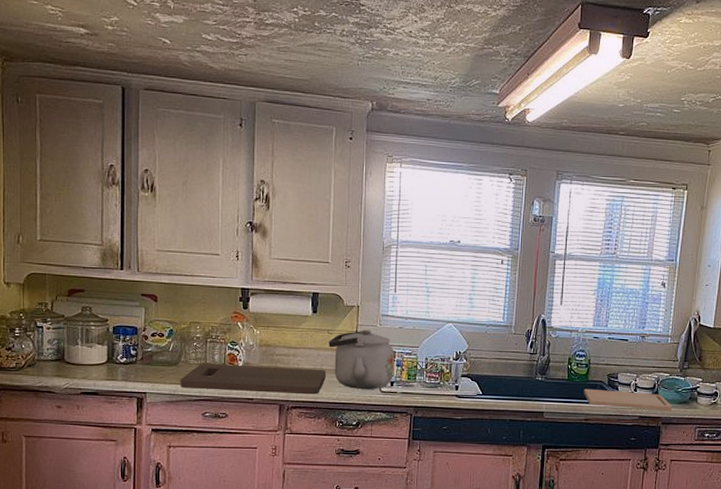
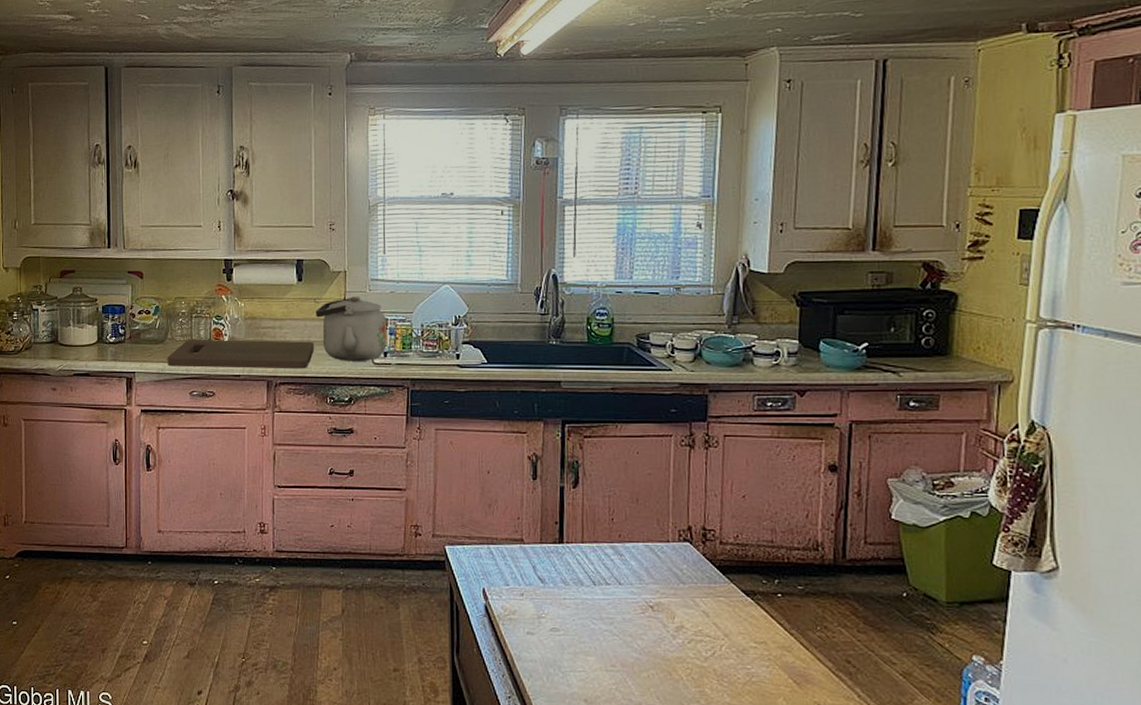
cutting board: present [583,388,673,411] -> none [608,352,722,376]

